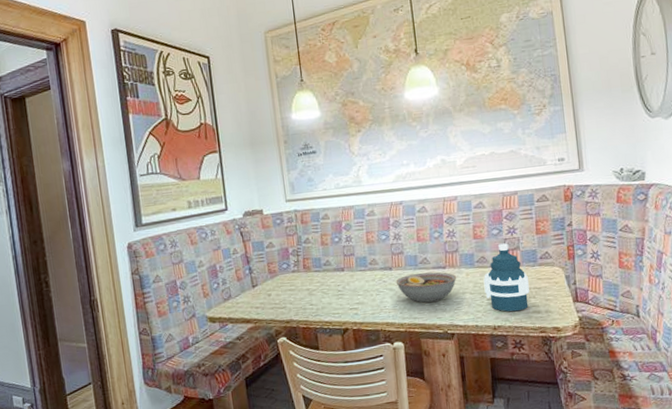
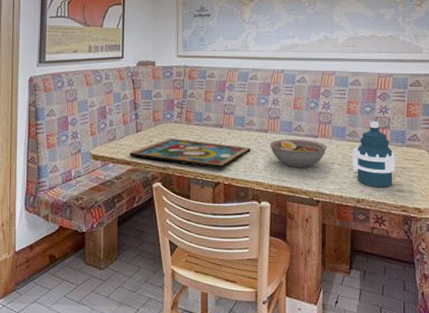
framed painting: none [247,287,377,315] -> present [129,138,250,169]

